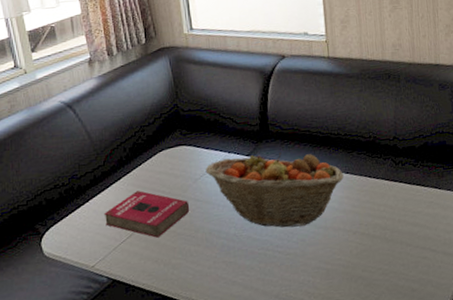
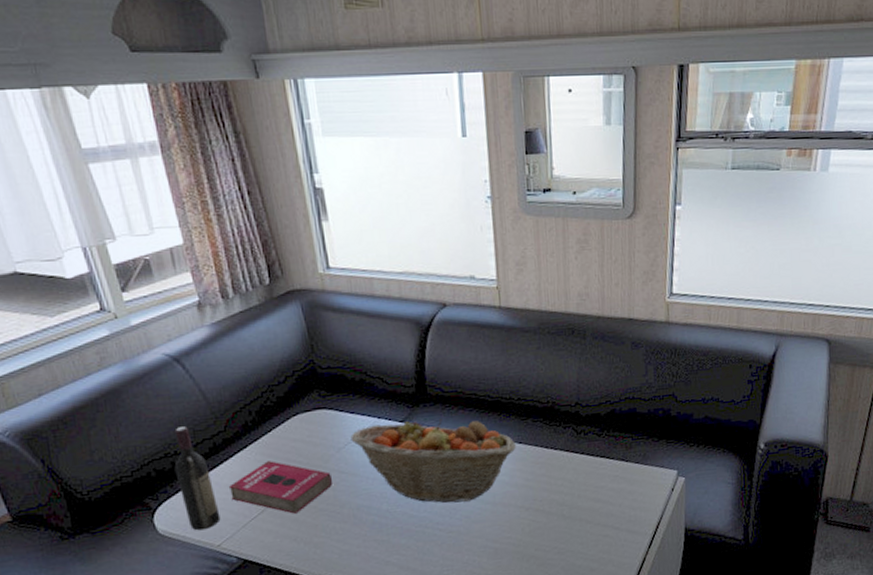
wine bottle: none [61,162,96,253] -> present [174,426,221,531]

